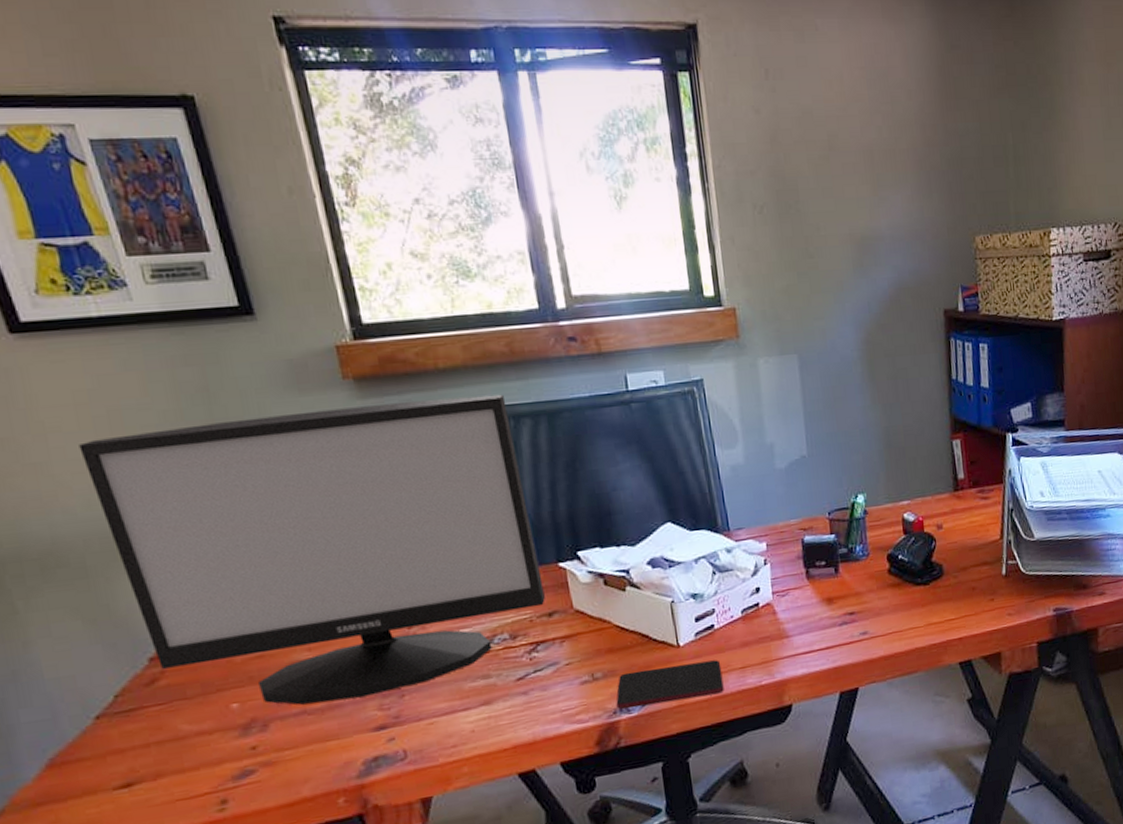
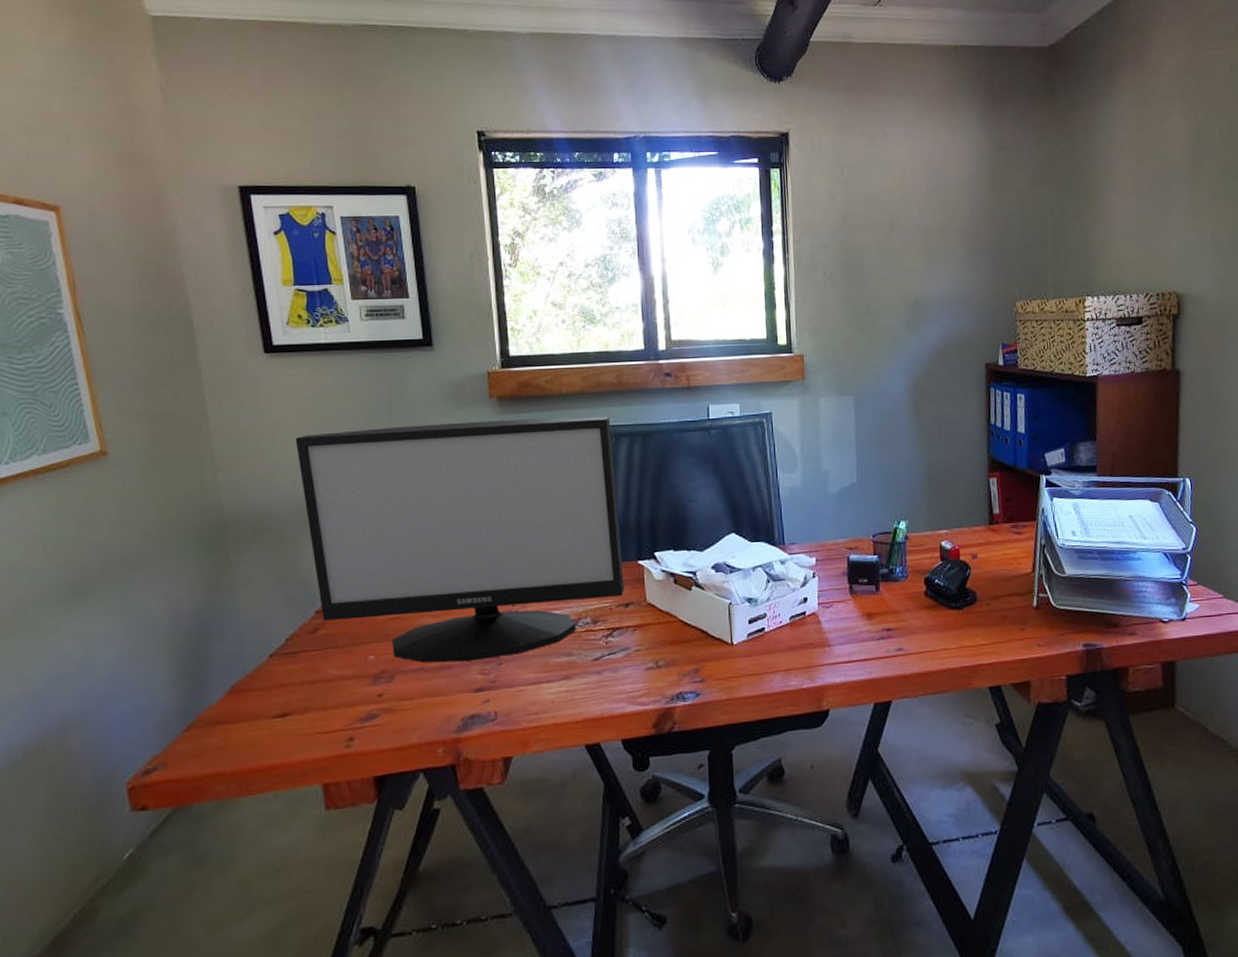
smartphone: present [616,660,724,709] -> none [674,660,769,697]

